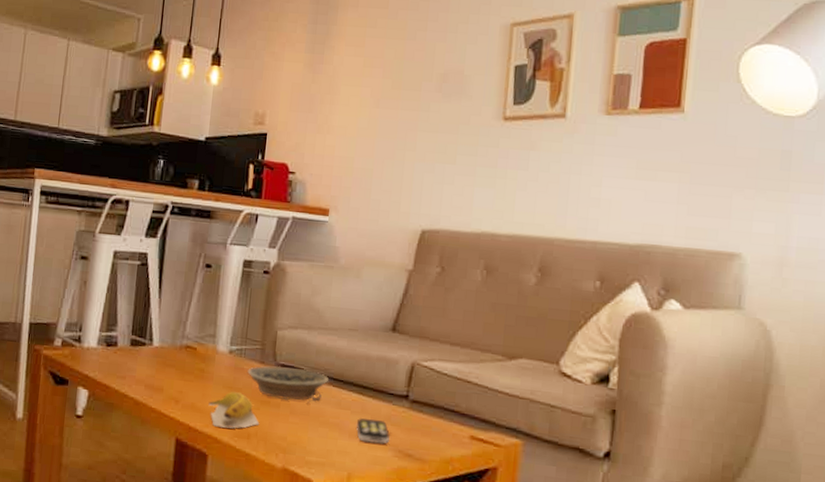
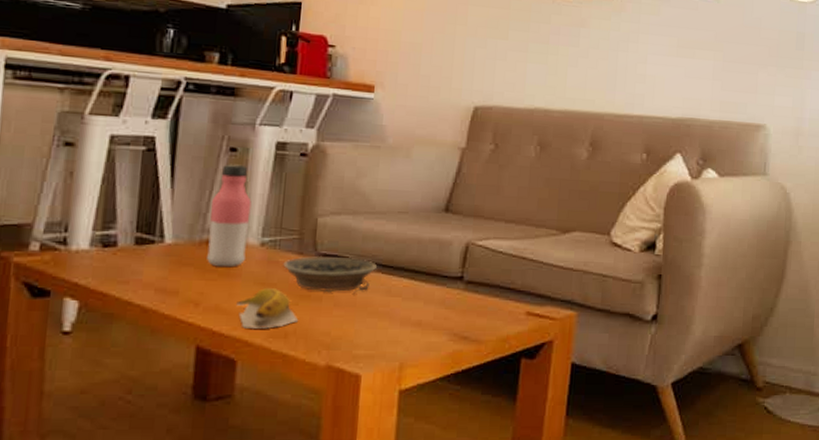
water bottle: none [186,278,222,371] -> present [207,164,252,268]
remote control: present [356,417,391,444] -> none [408,303,445,329]

